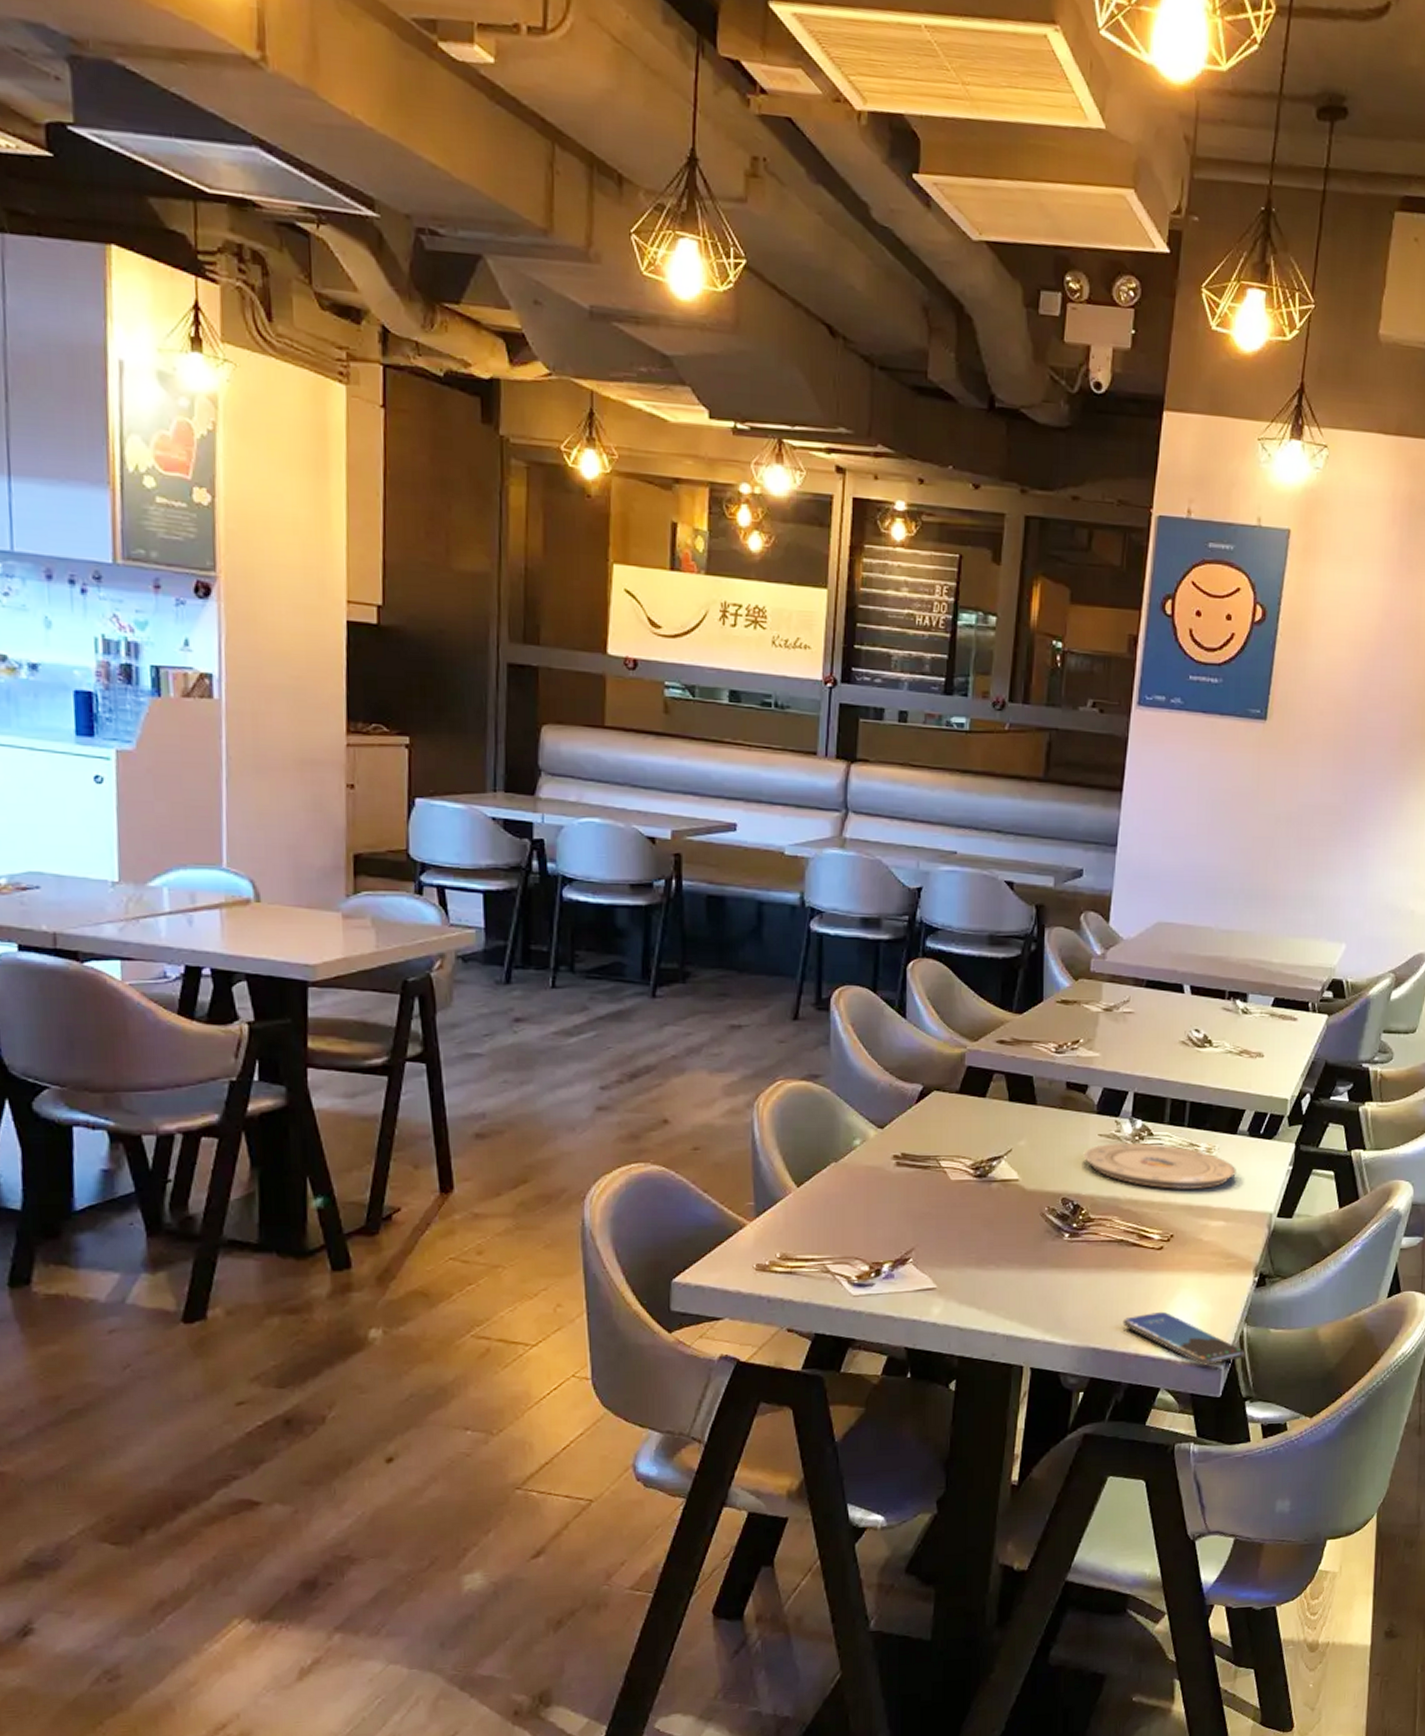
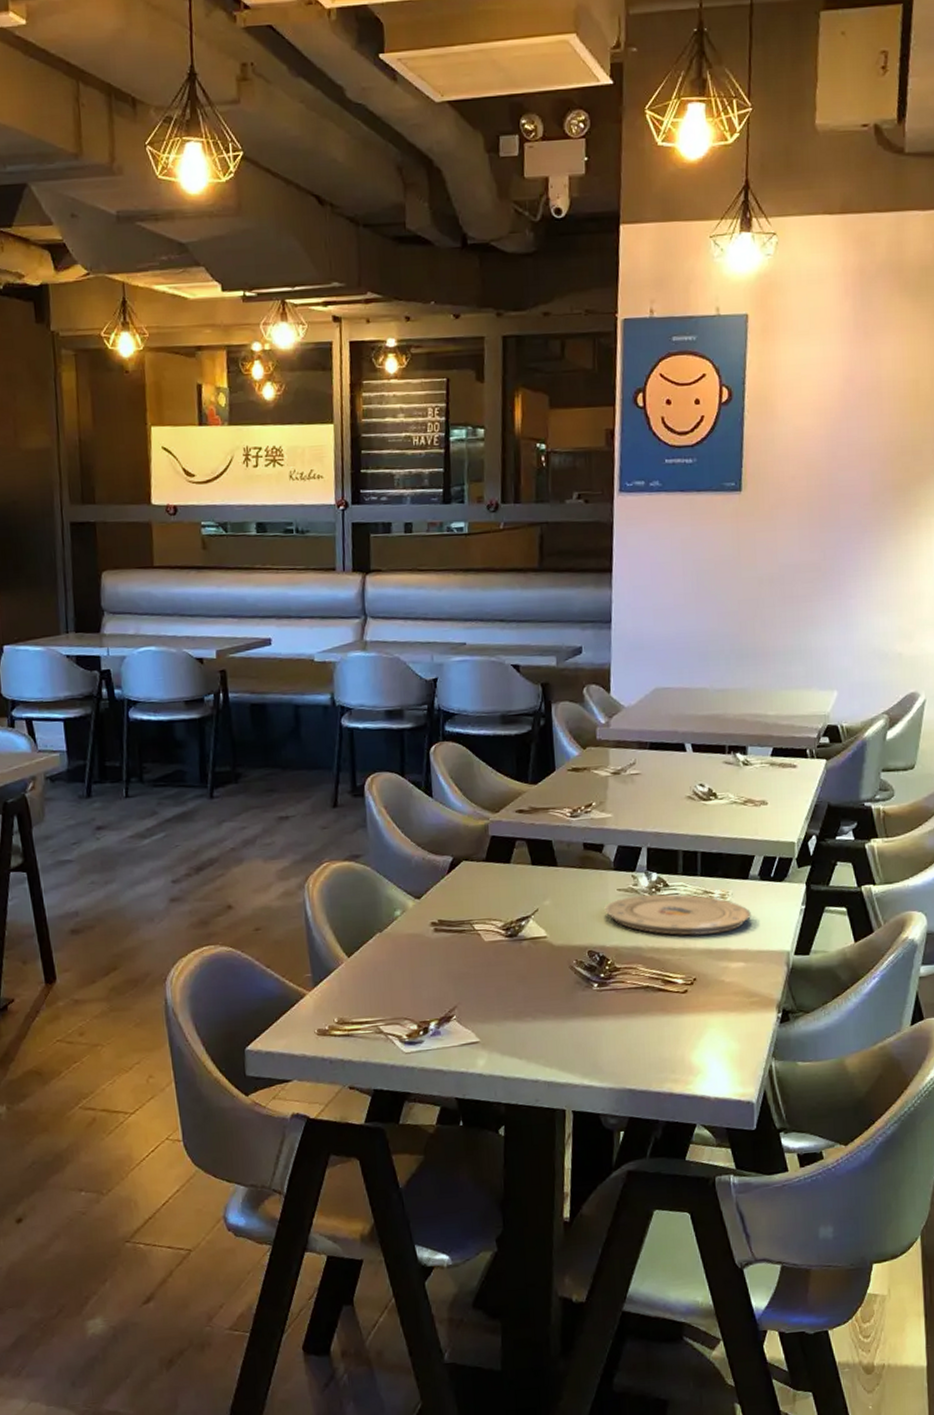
smartphone: present [1122,1311,1246,1366] -> none [655,1051,776,1101]

